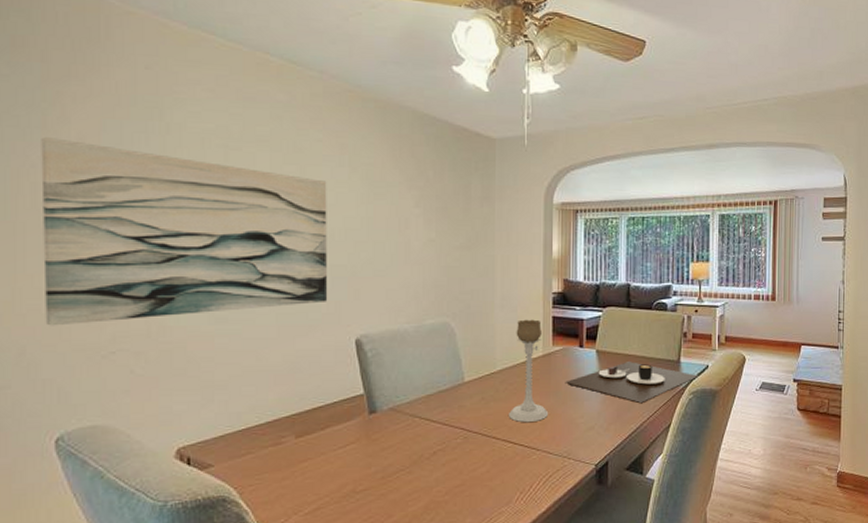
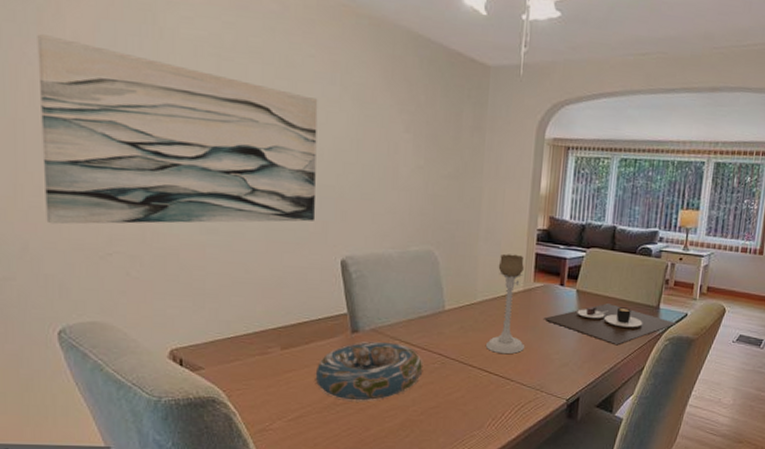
decorative bowl: none [332,421,445,488] -> present [315,342,424,402]

